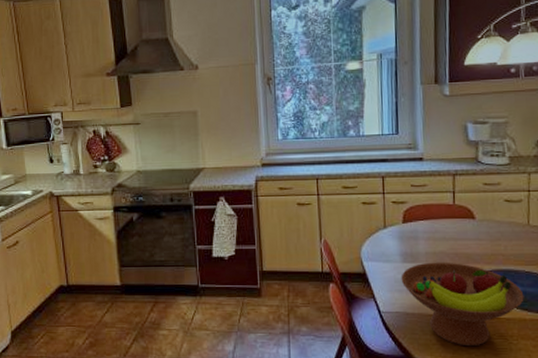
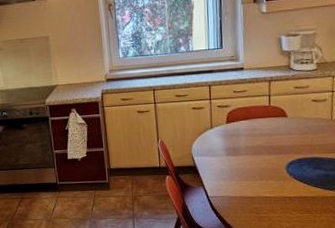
fruit bowl: present [401,262,524,347] -> none [225,153,327,221]

